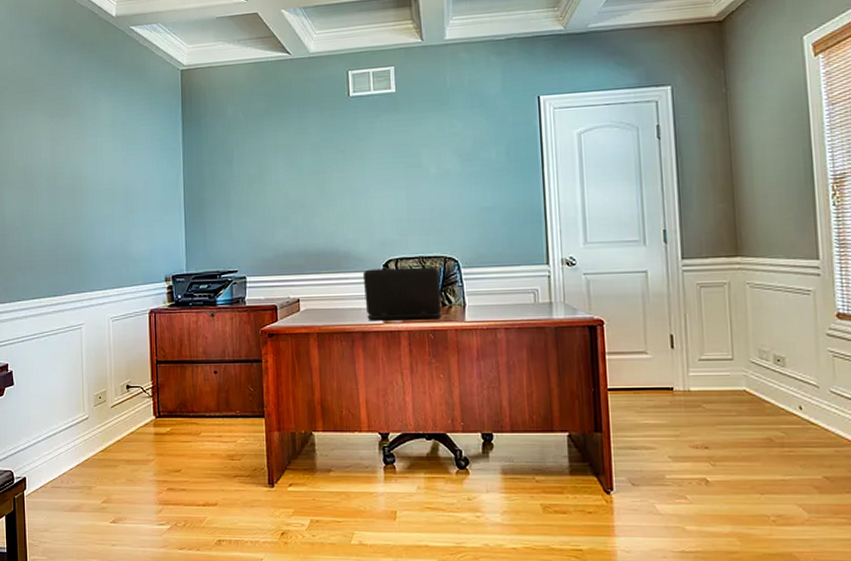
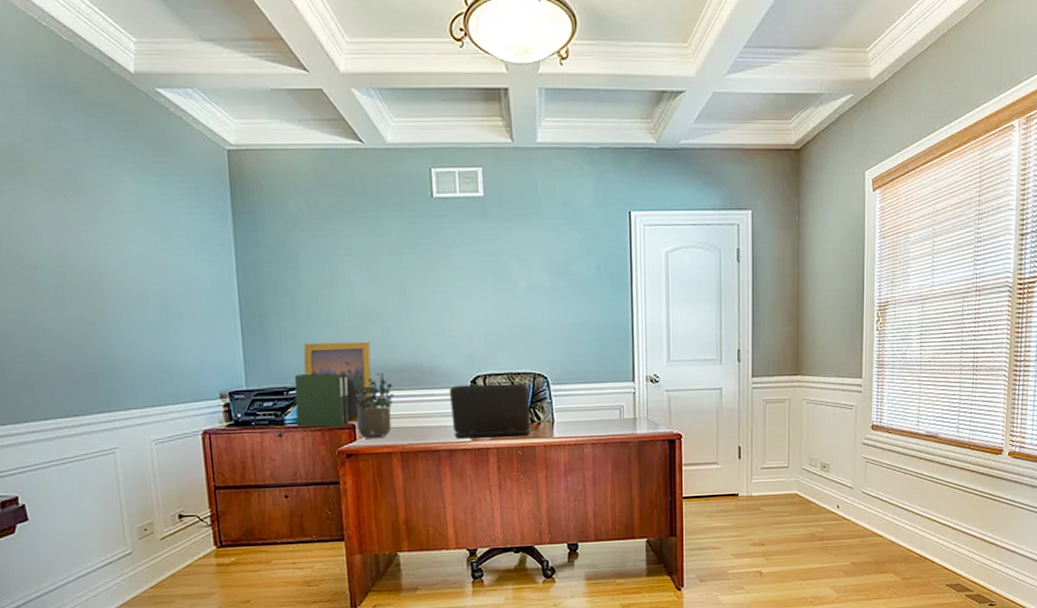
binder: none [226,258,273,309] -> present [294,373,350,428]
picture frame: none [234,228,293,305] -> present [303,341,372,423]
potted plant: none [269,247,312,320] -> present [345,361,394,440]

